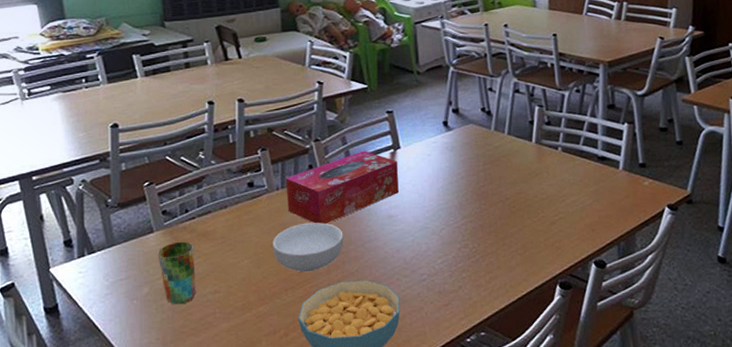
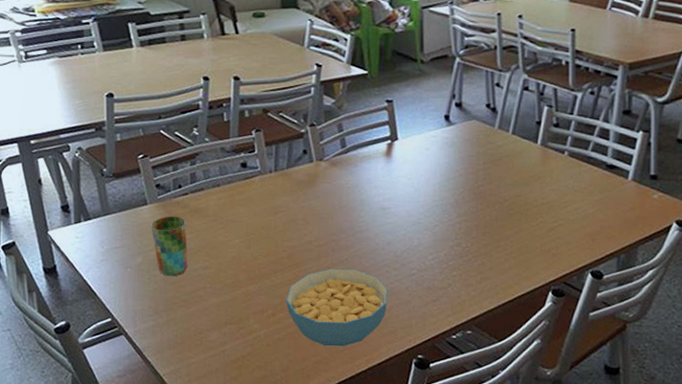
cereal bowl: present [273,222,344,273] -> none [264,208,335,257]
tissue box: present [286,150,399,225] -> none [279,139,394,211]

